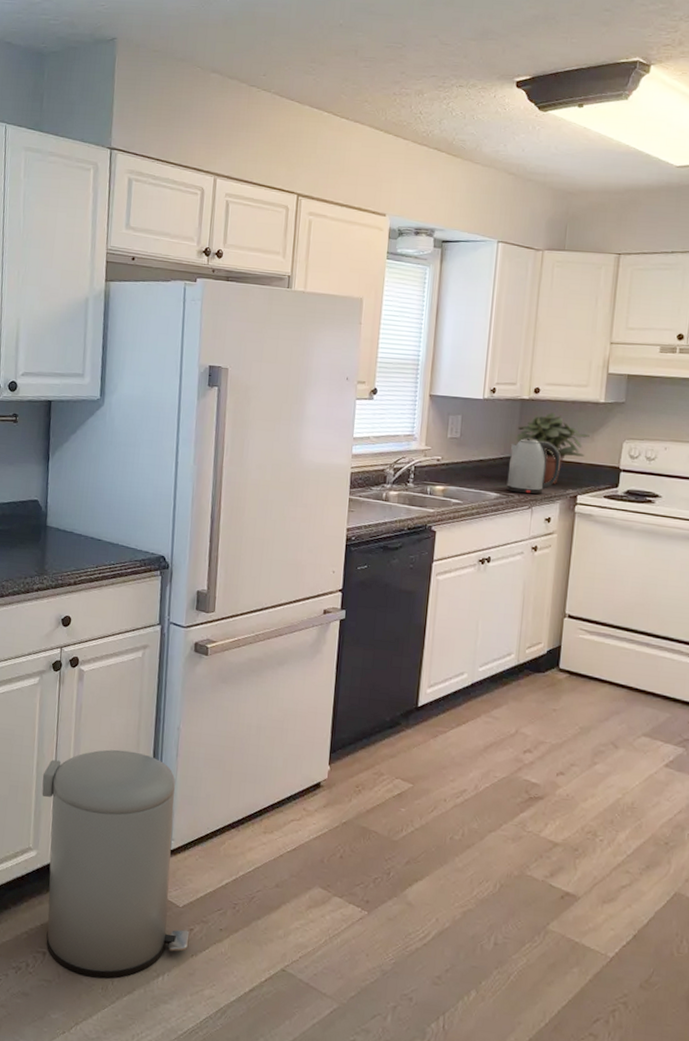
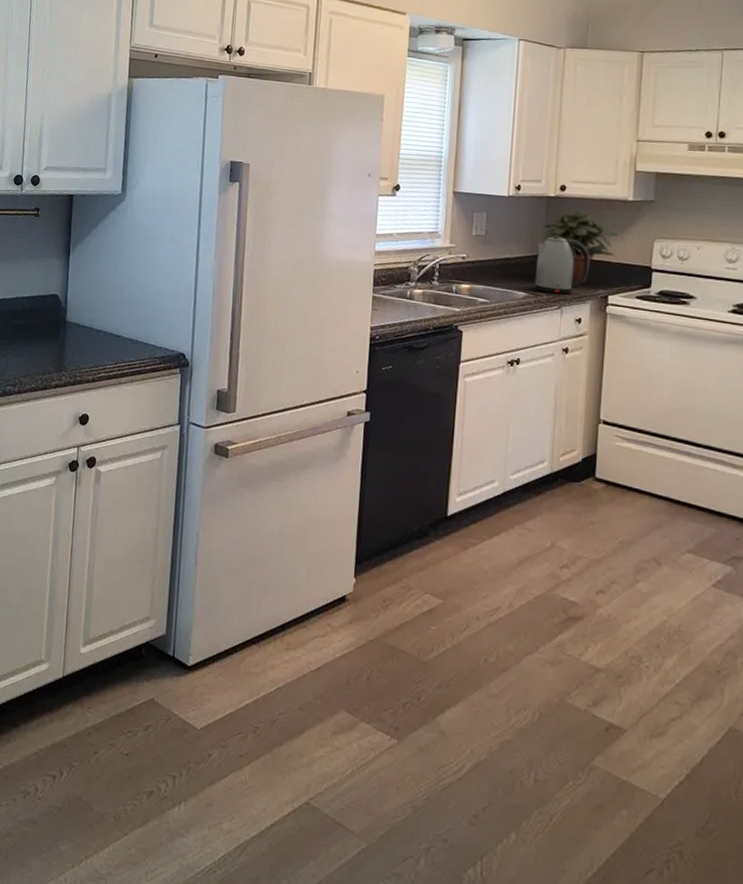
pedal bin: present [41,749,190,979] -> none [55,555,208,807]

